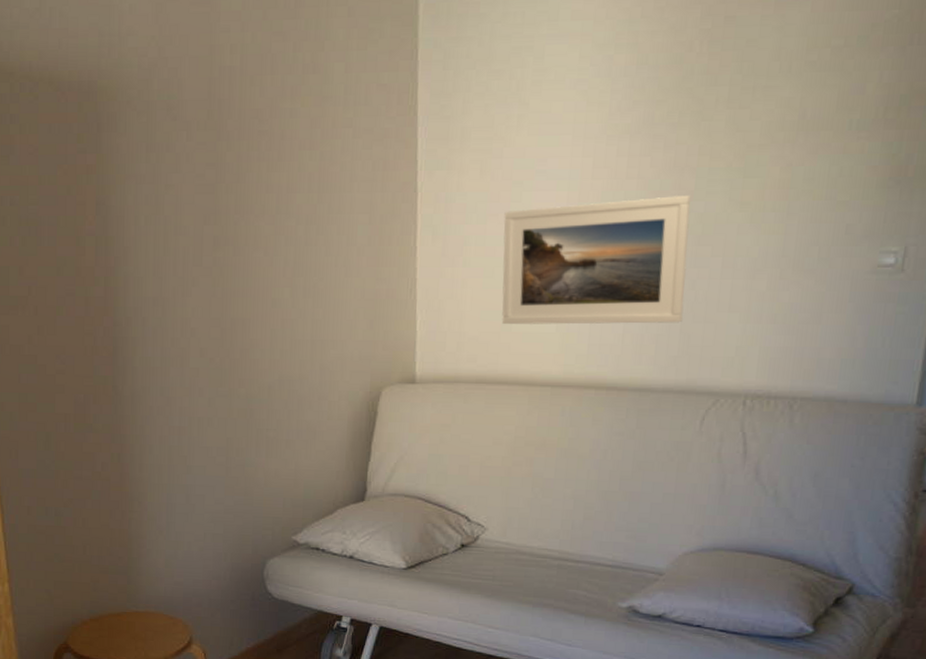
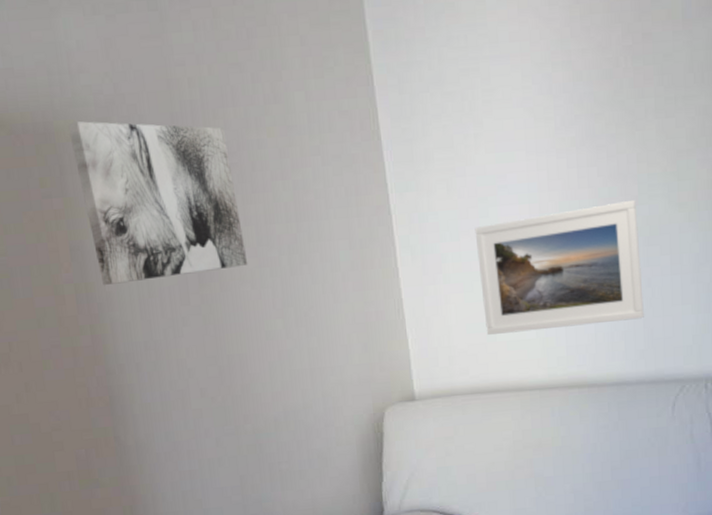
wall art: none [111,82,264,241] -> present [68,121,248,286]

